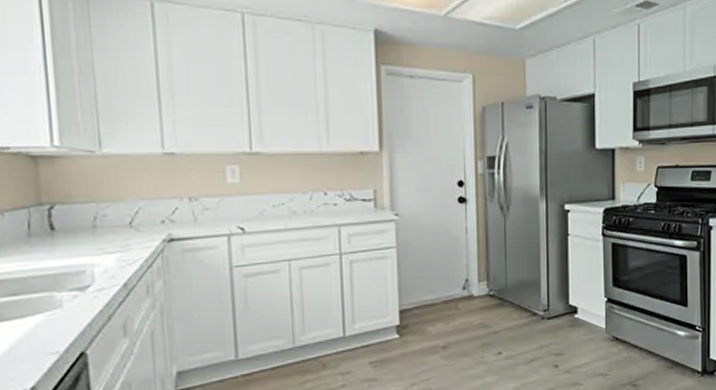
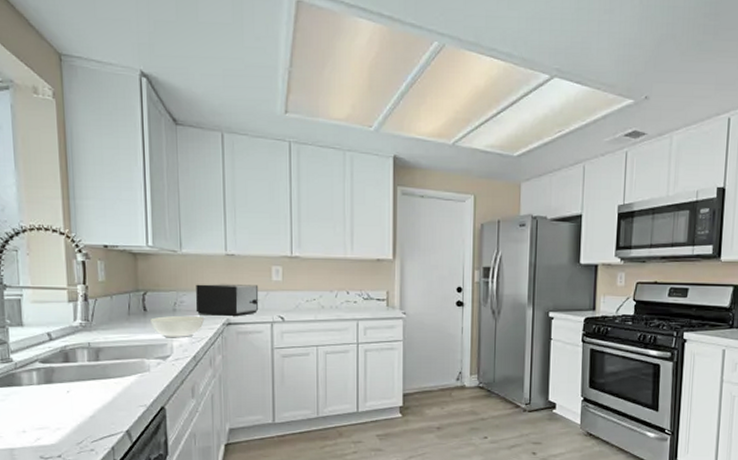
bowl: none [60,232,138,263] -> present [150,315,205,338]
toaster: none [123,189,211,231] -> present [195,283,259,316]

